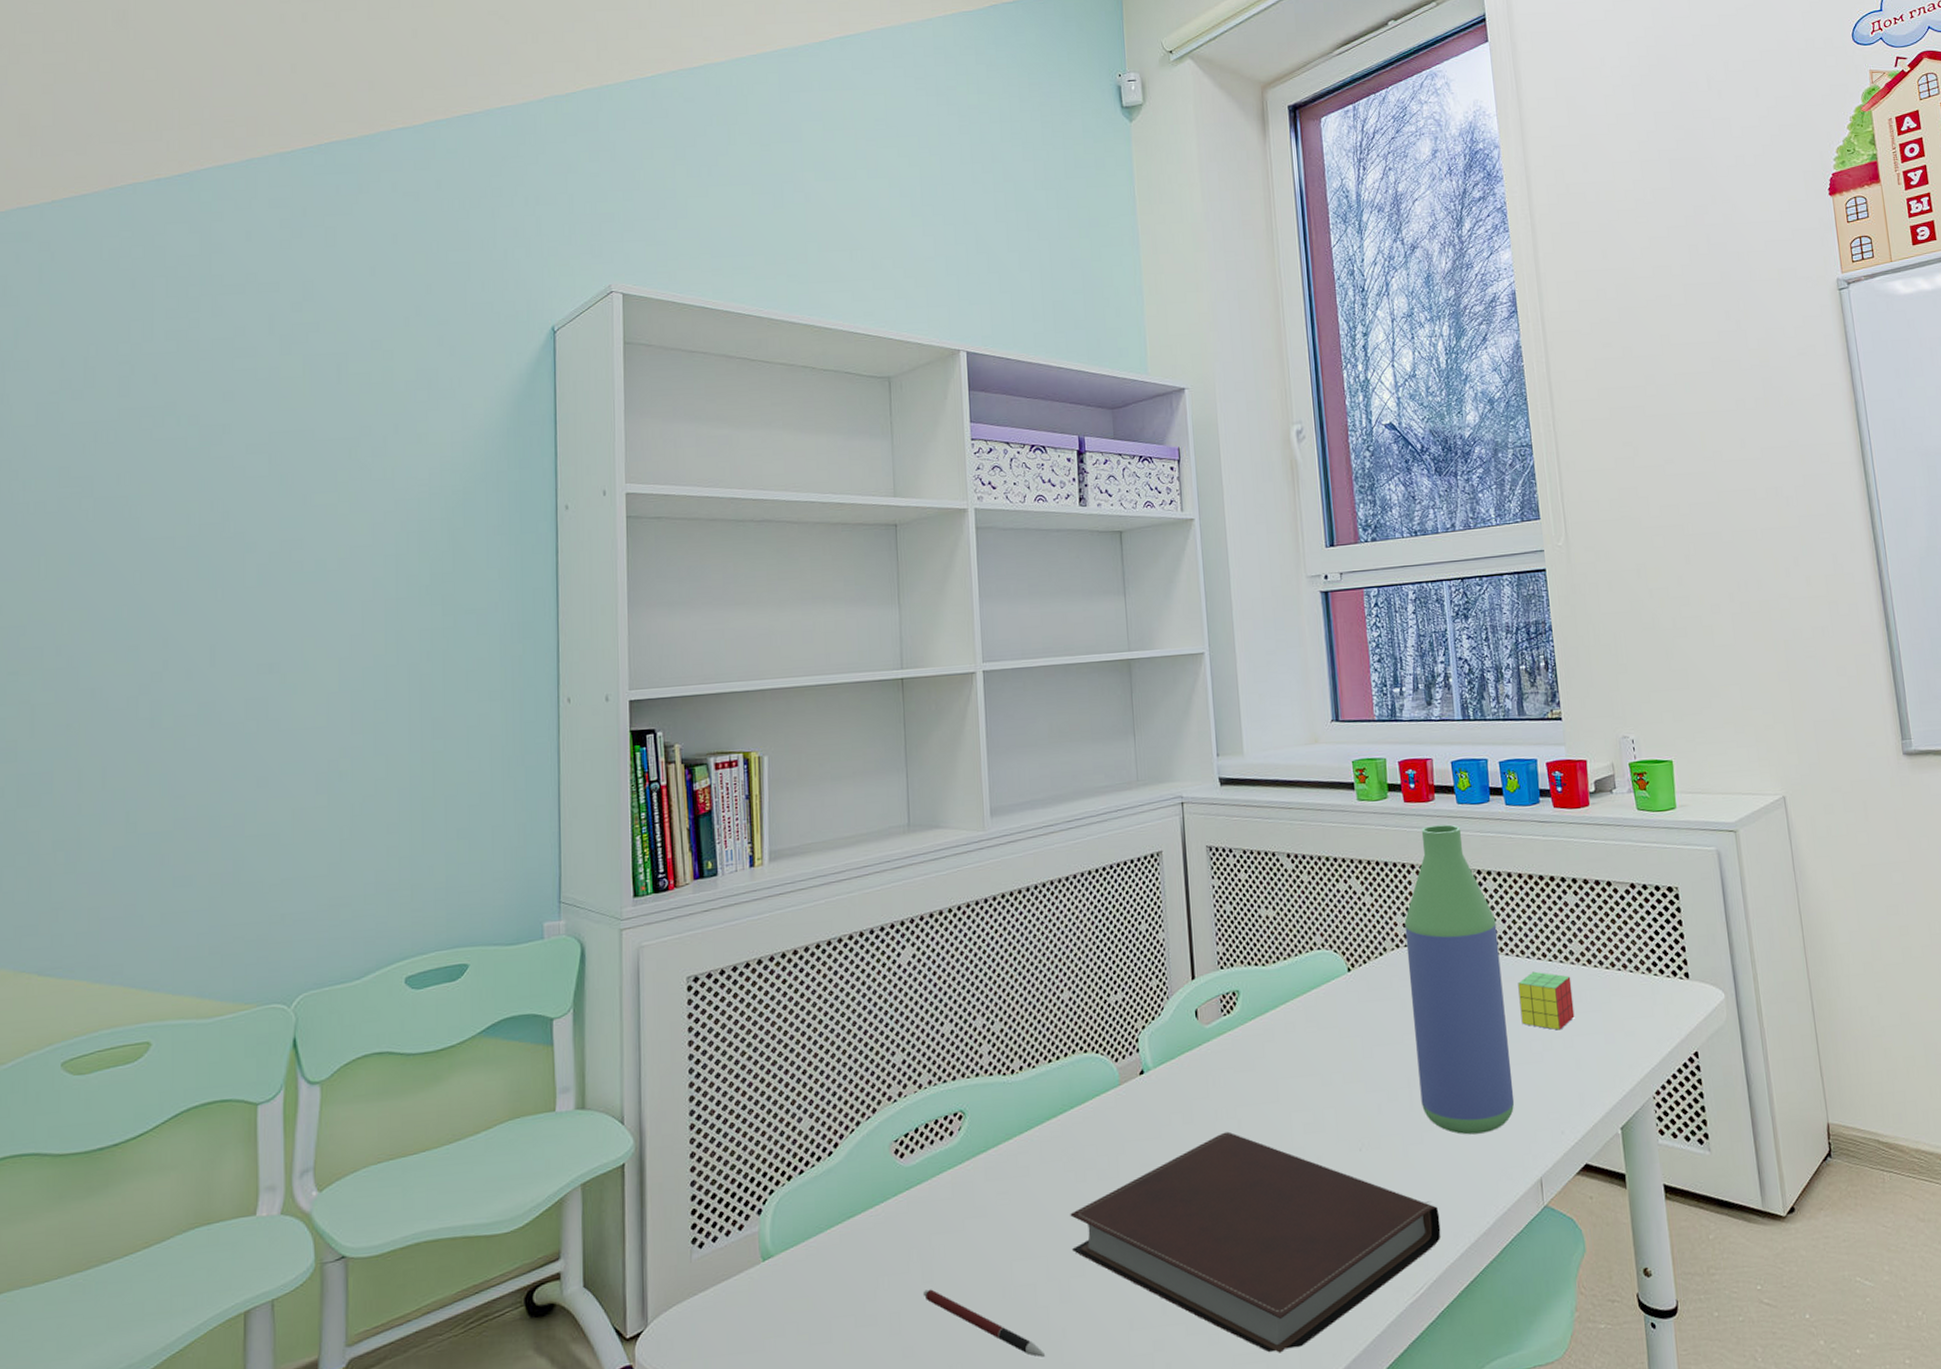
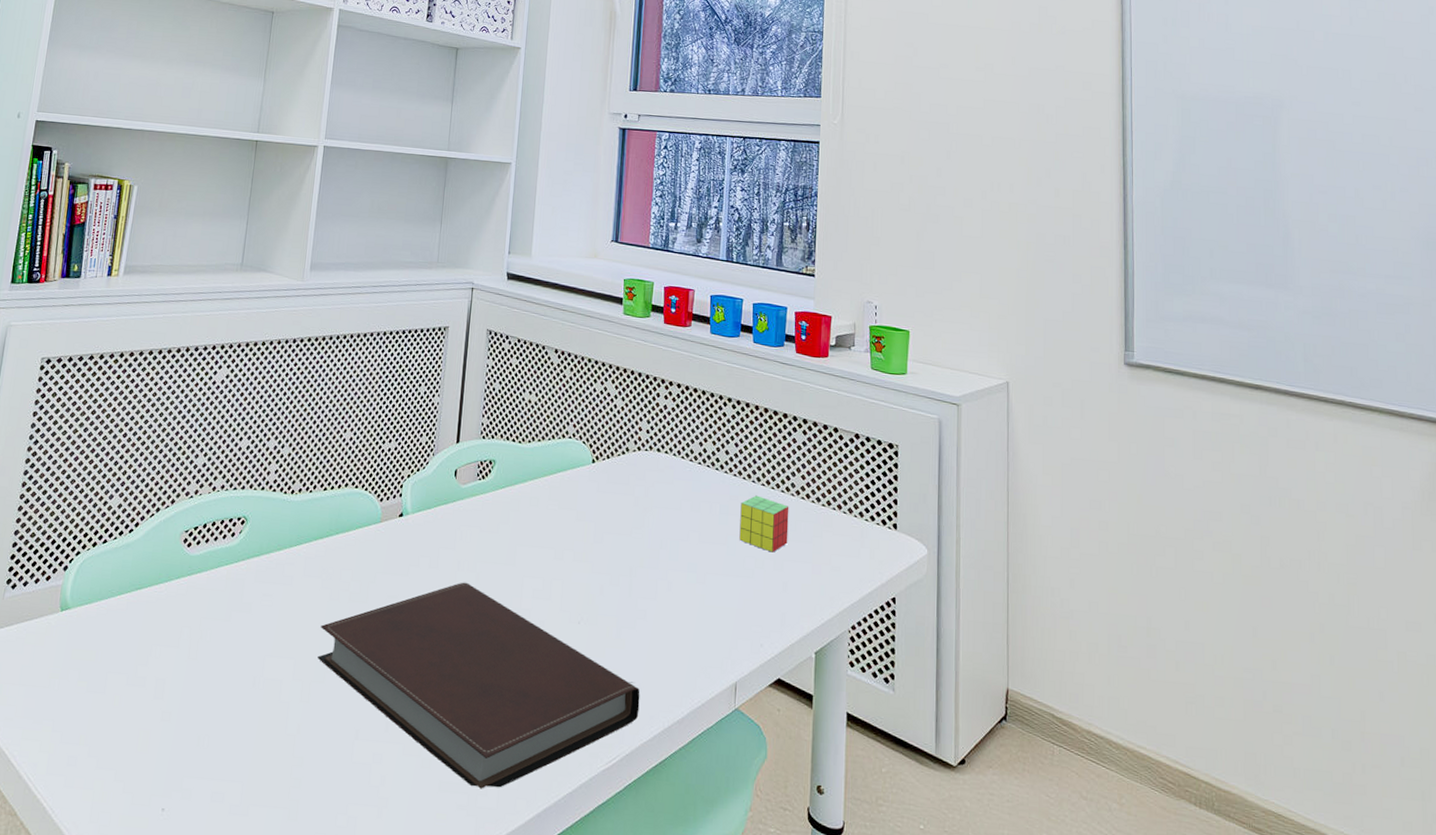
pen: present [922,1289,1045,1358] -> none [186,665,280,746]
bottle: present [1404,824,1515,1135] -> none [639,348,730,632]

